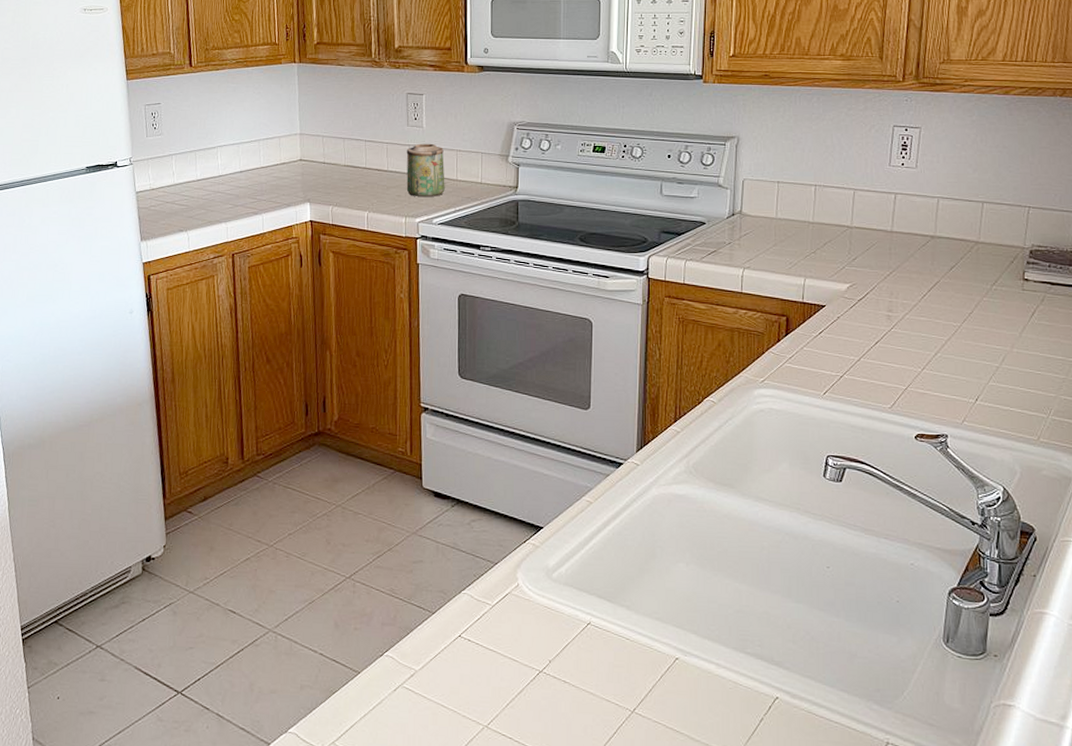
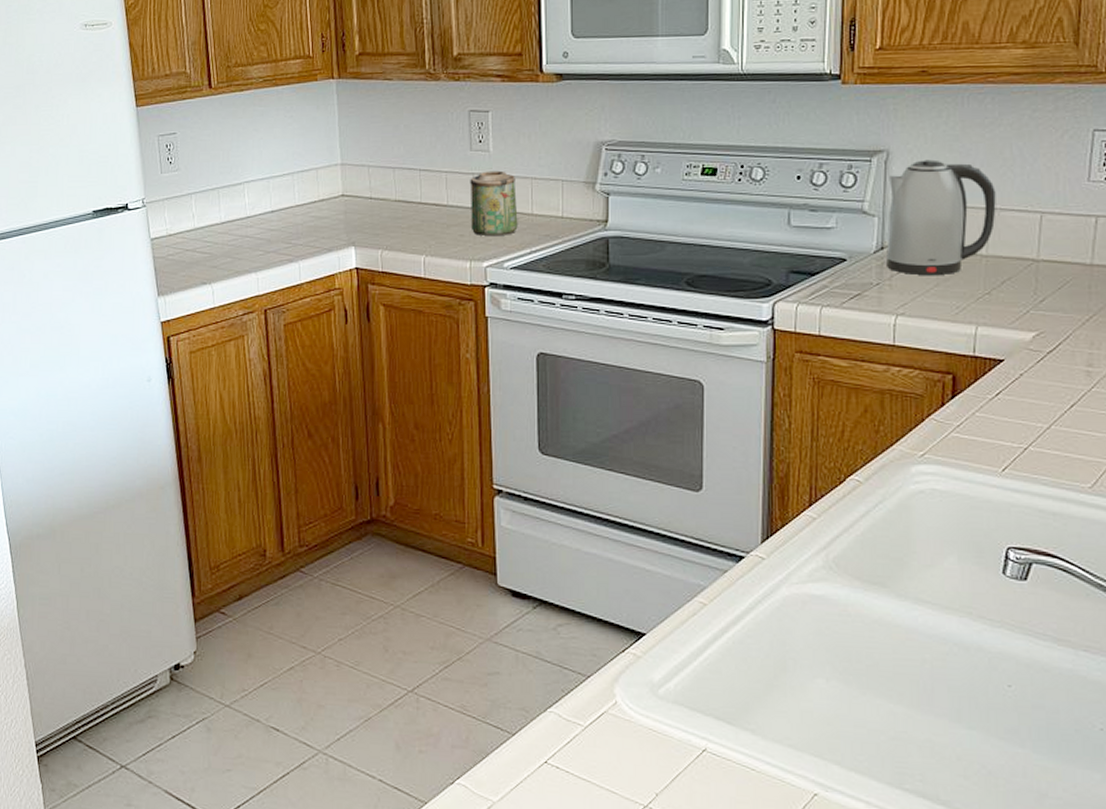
kettle: none [736,145,820,237] -> present [886,159,996,275]

